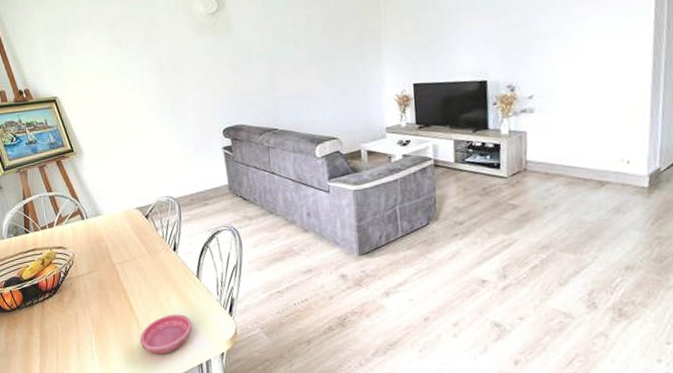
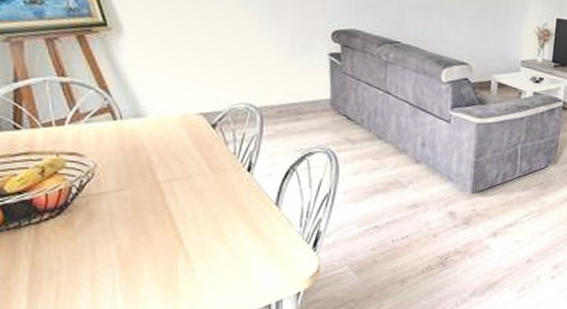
saucer: present [140,314,192,355] -> none [188,247,263,294]

